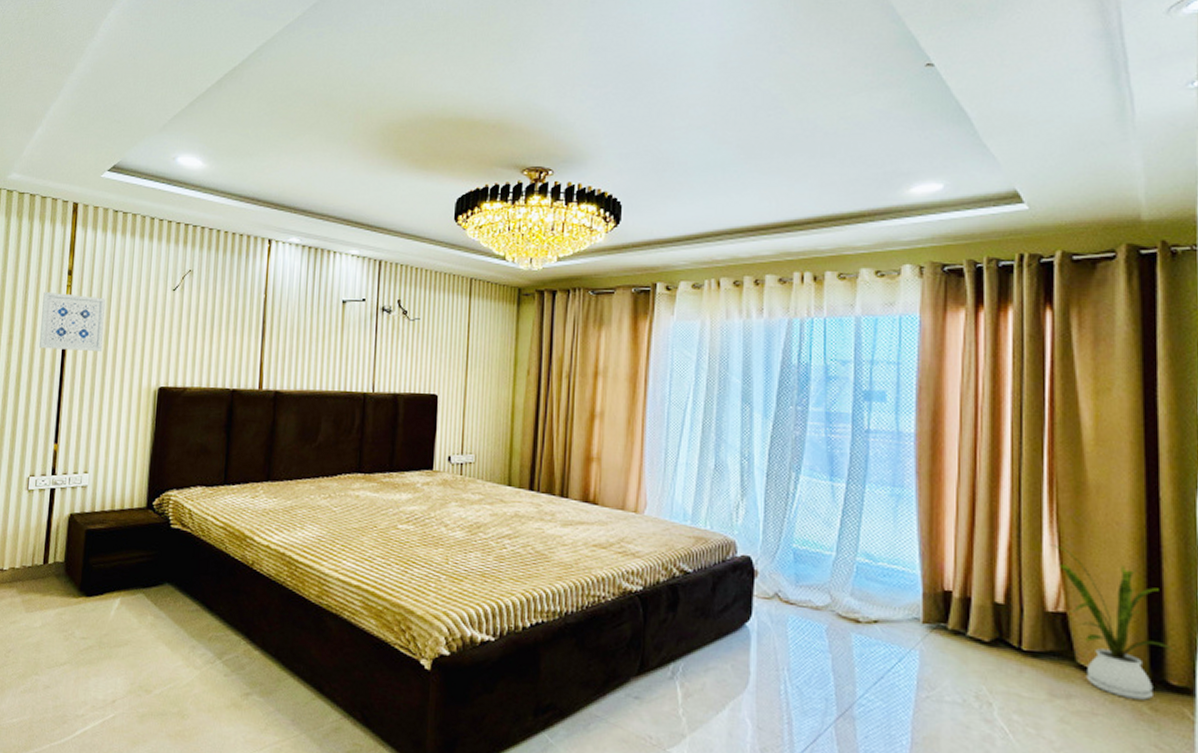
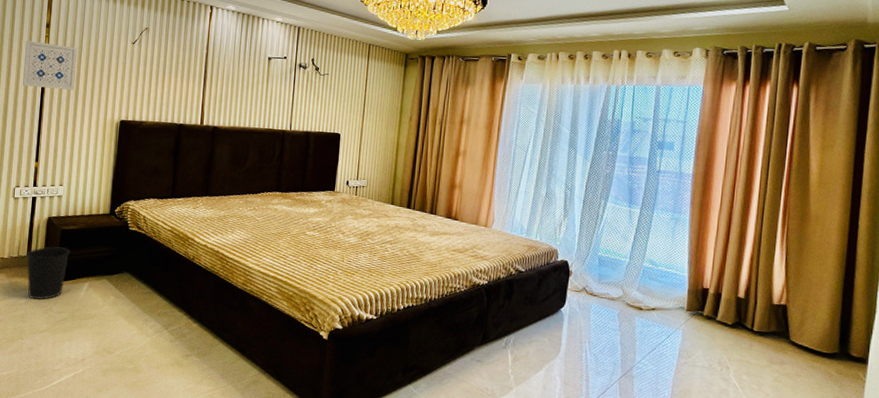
wastebasket: none [43,552,97,623] -> present [27,246,70,300]
house plant: present [1050,544,1177,700] -> none [780,257,858,366]

